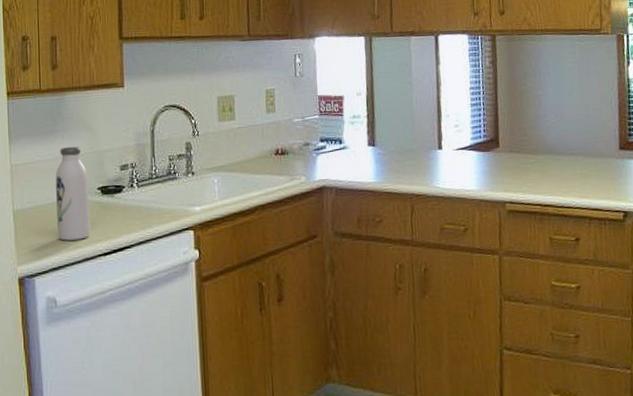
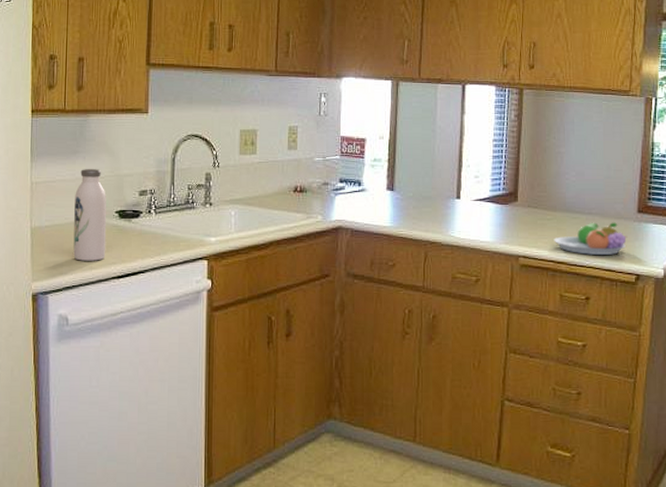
fruit bowl: none [538,161,612,196] -> present [553,222,628,256]

